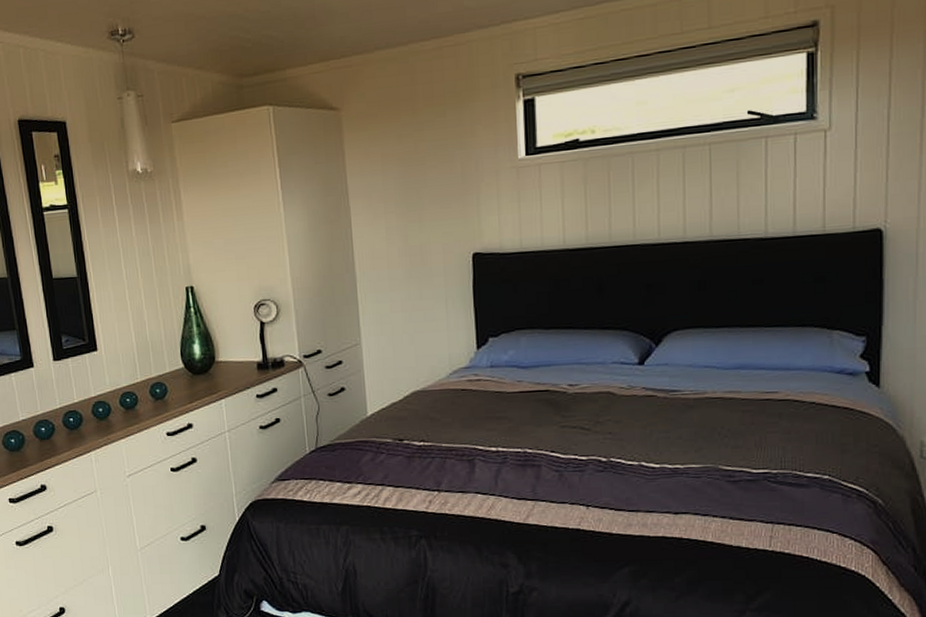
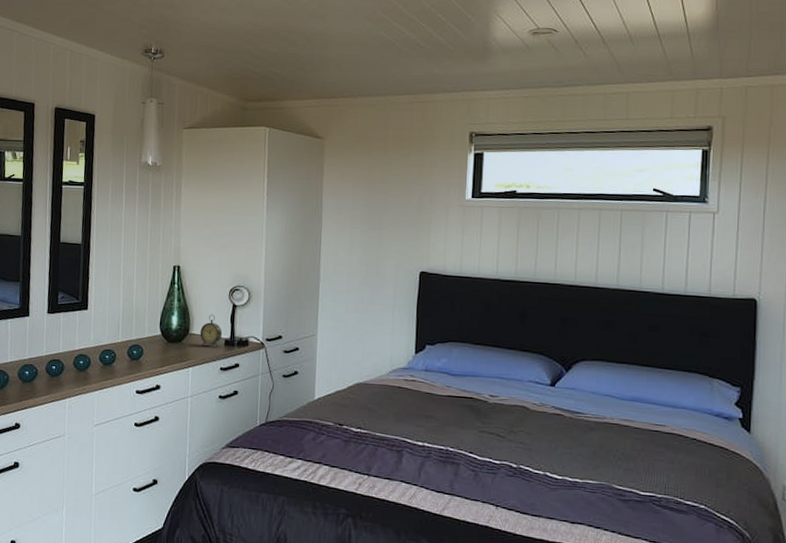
alarm clock: none [227,336,253,374] -> present [200,314,222,347]

